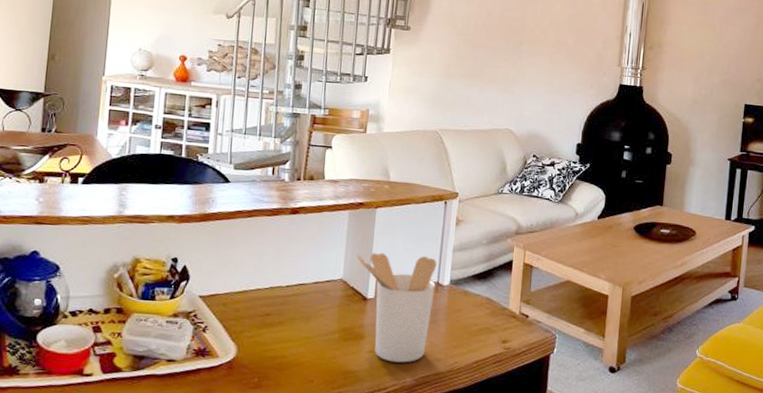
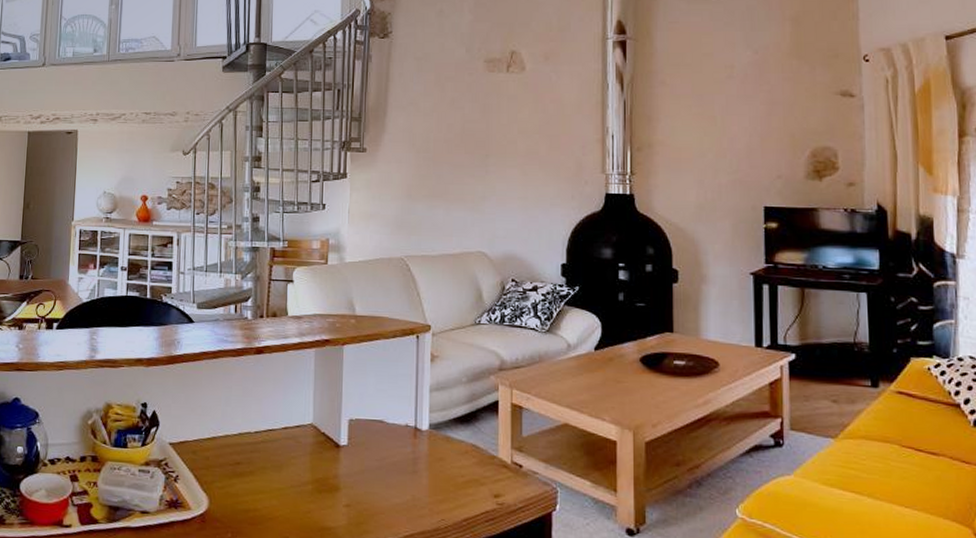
utensil holder: present [356,252,438,363] -> none [325,394,414,519]

